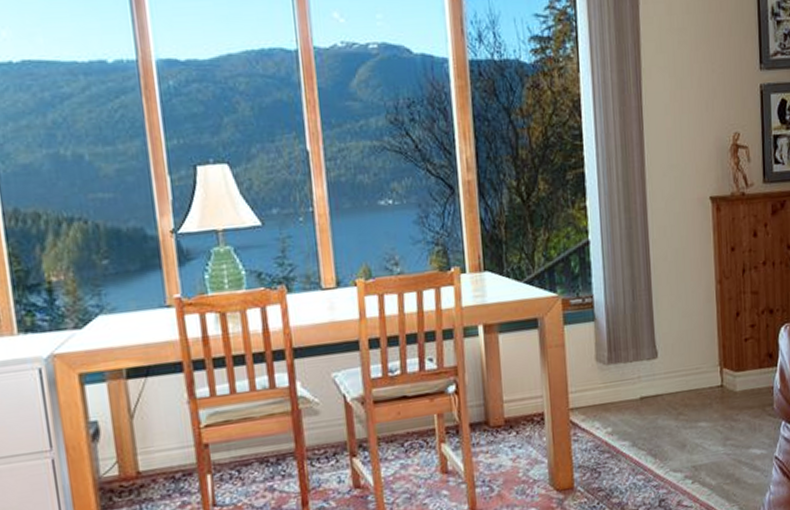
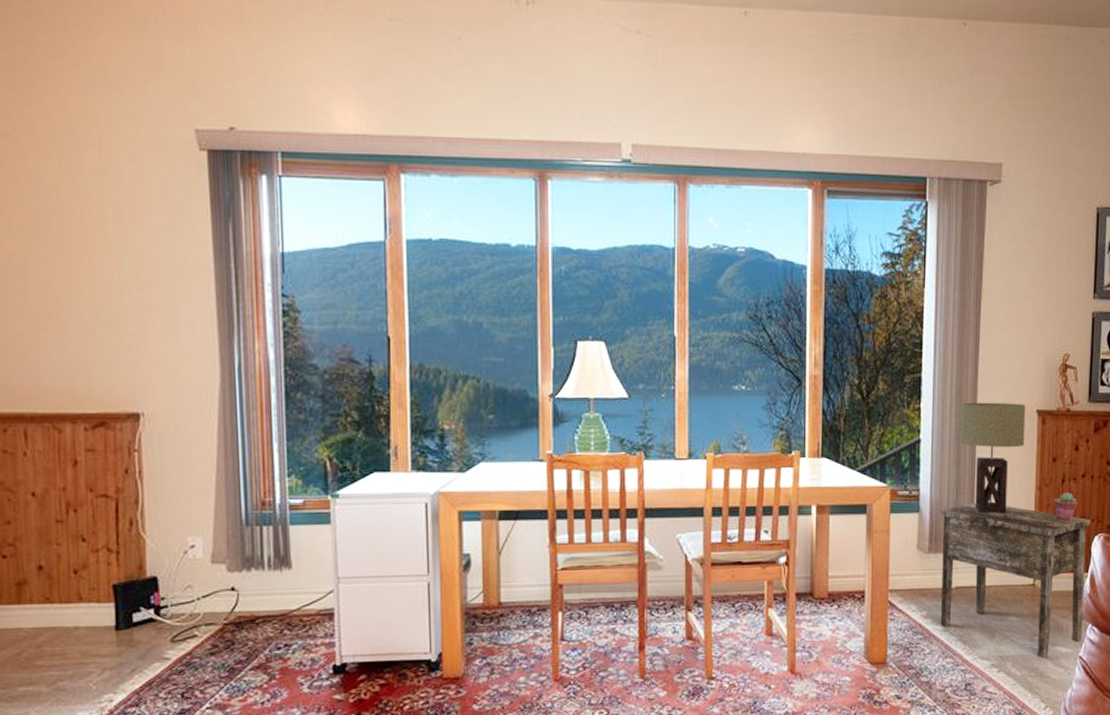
side table: none [616,304,777,464] -> present [939,503,1091,659]
table lamp: none [630,191,700,315] -> present [960,402,1026,514]
potted succulent: none [735,282,760,315] -> present [1053,492,1077,522]

